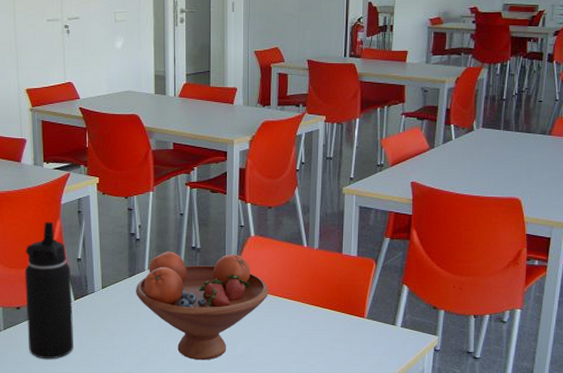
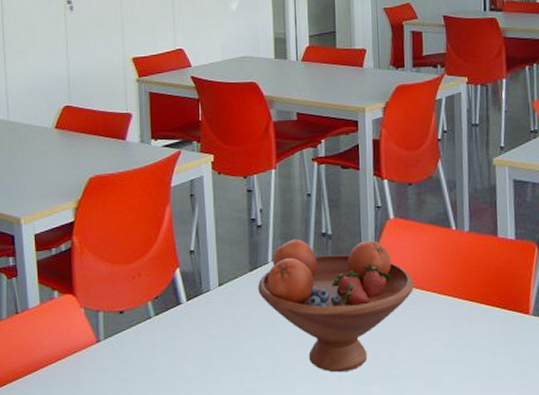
water bottle: present [24,222,73,359] -> none [129,208,186,375]

